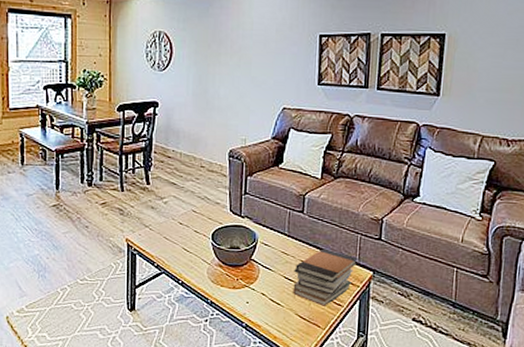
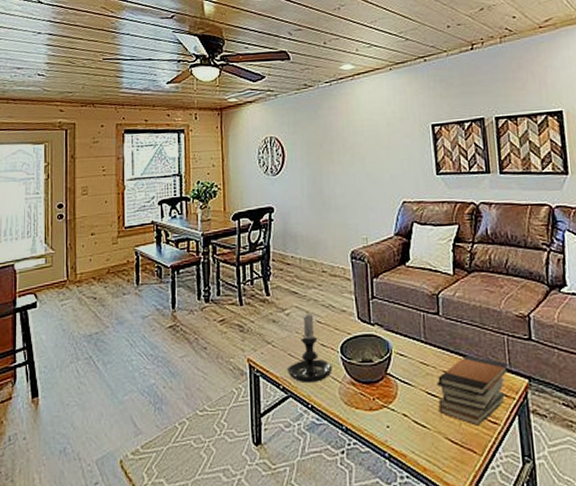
candle holder: none [161,201,203,263] -> present [286,311,333,384]

